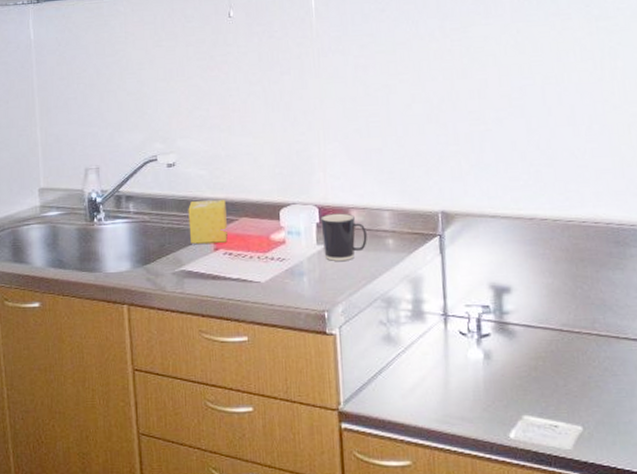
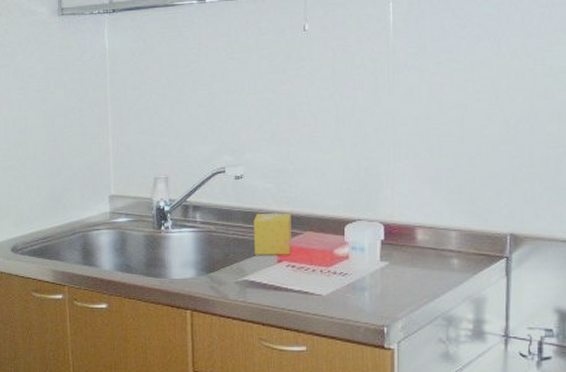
mug: present [320,213,367,261] -> none [385,231,432,278]

